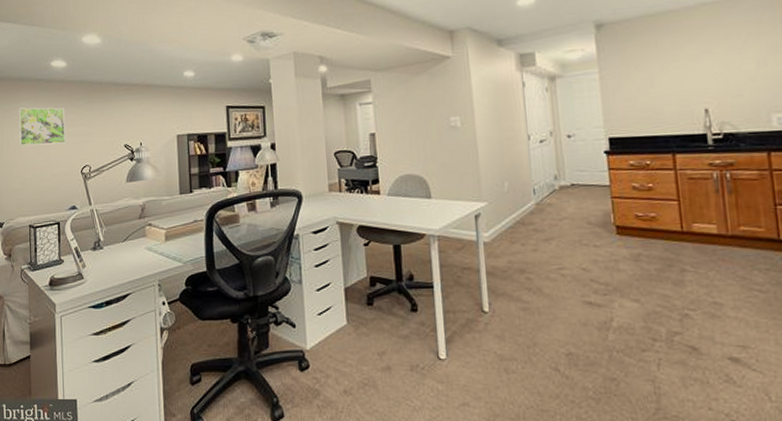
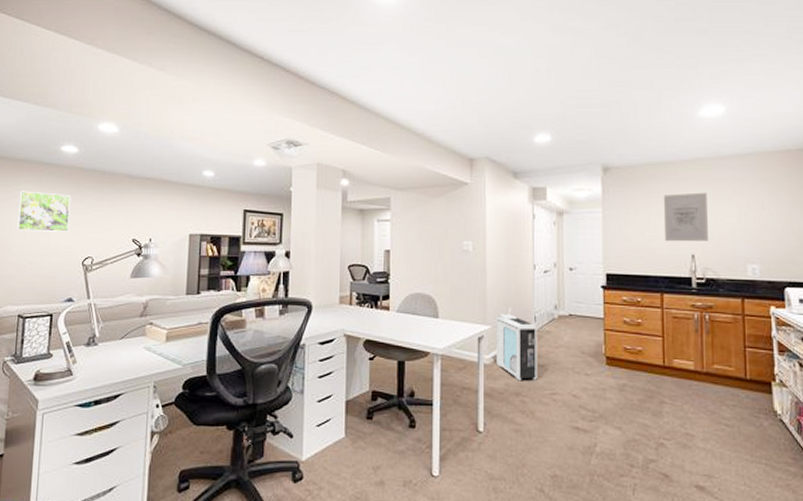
air purifier: none [492,189,542,258] -> present [496,314,537,381]
wall art: none [666,39,723,98] -> present [663,192,708,242]

